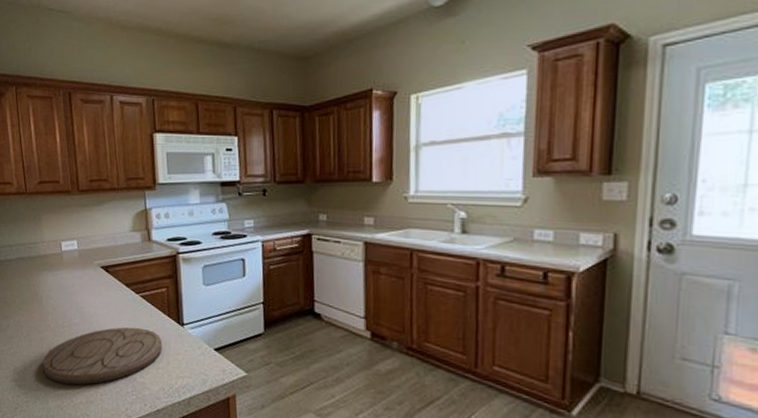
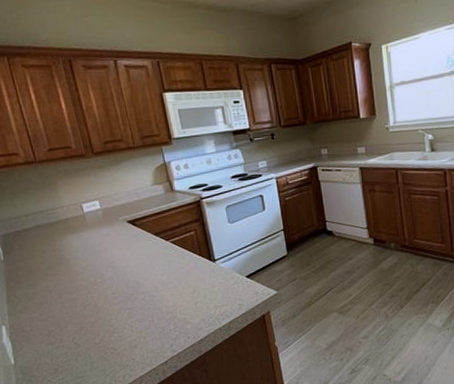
cutting board: present [43,327,163,385] -> none [79,270,198,337]

